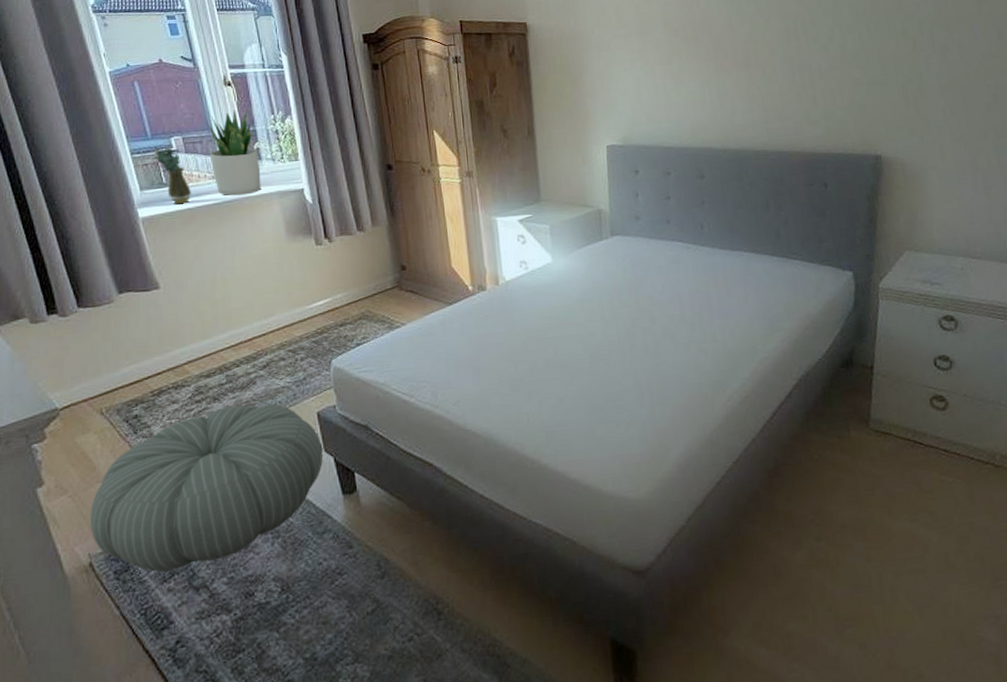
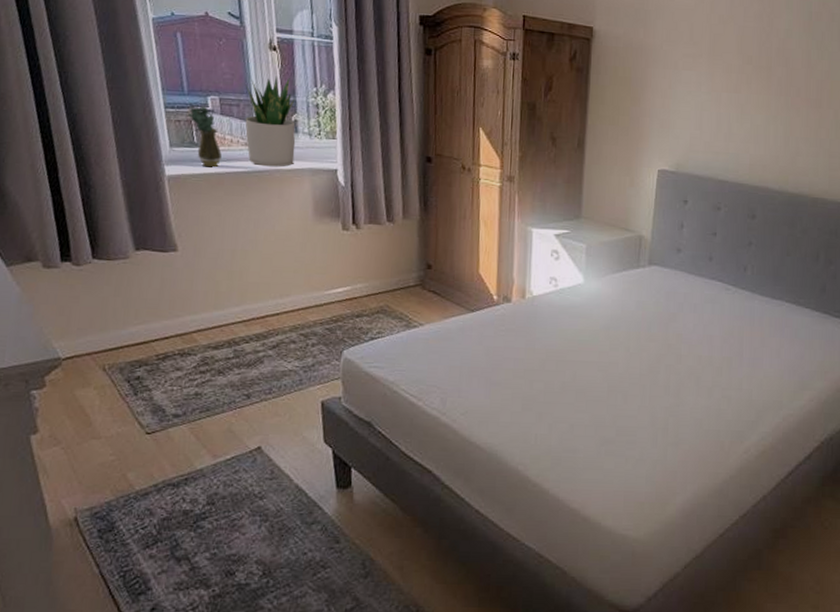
pouf: present [90,404,324,572] -> none [79,382,323,537]

